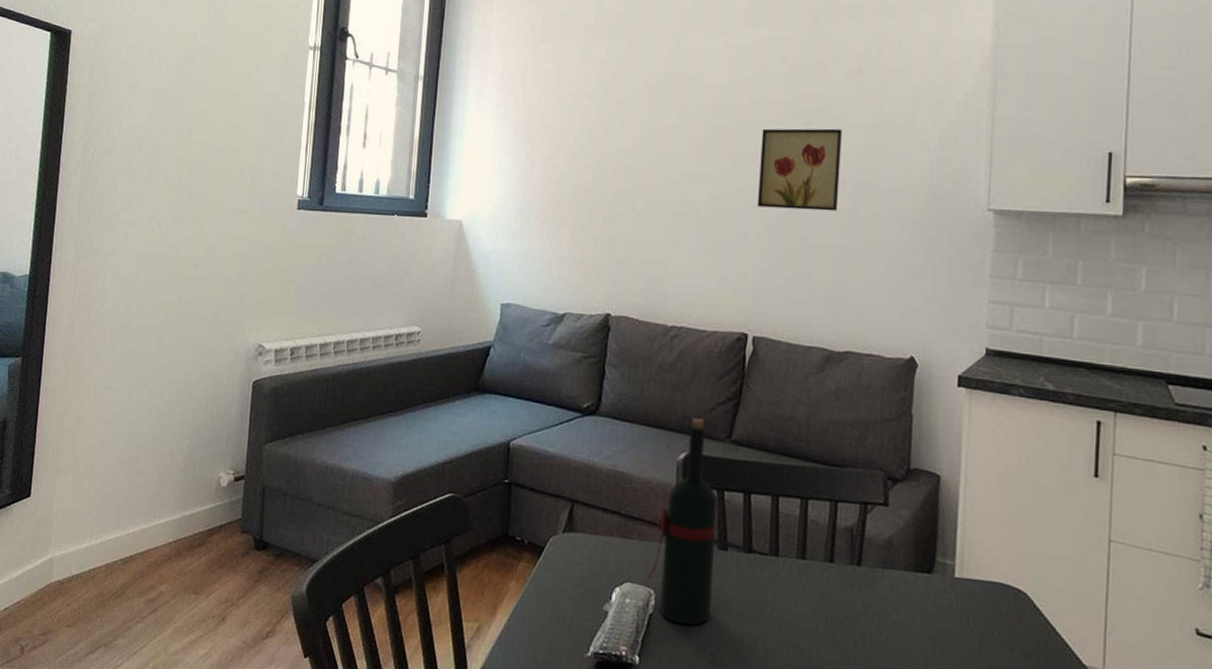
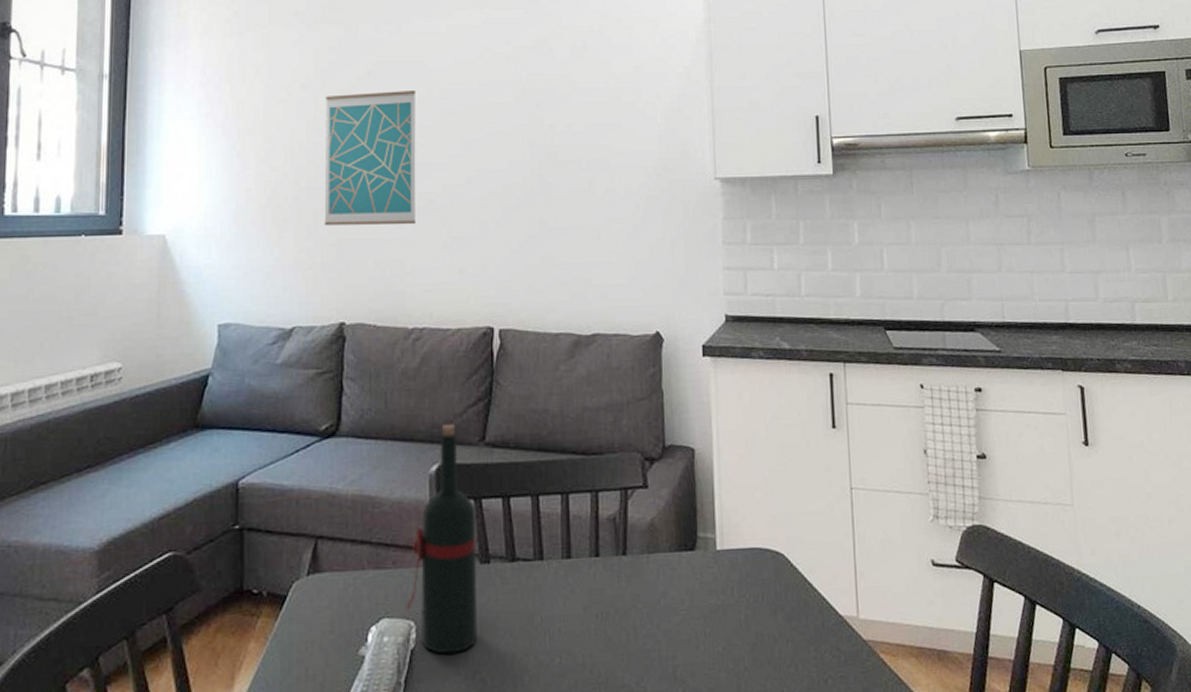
wall art: none [598,103,690,231] -> present [324,91,416,226]
wall art: present [756,128,842,211] -> none [492,108,574,193]

